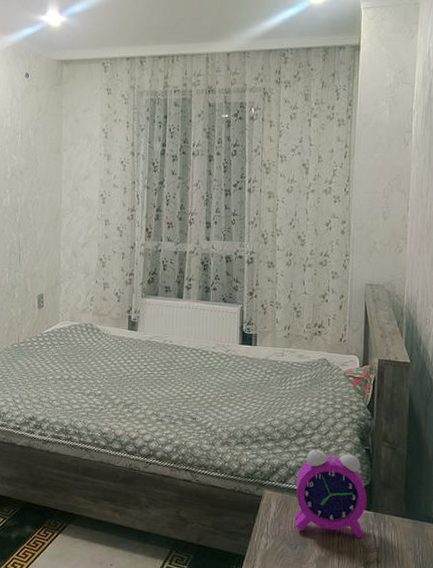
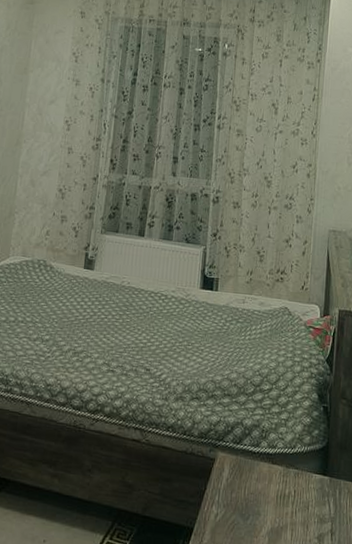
alarm clock: present [294,439,367,538] -> none [248,395,323,506]

